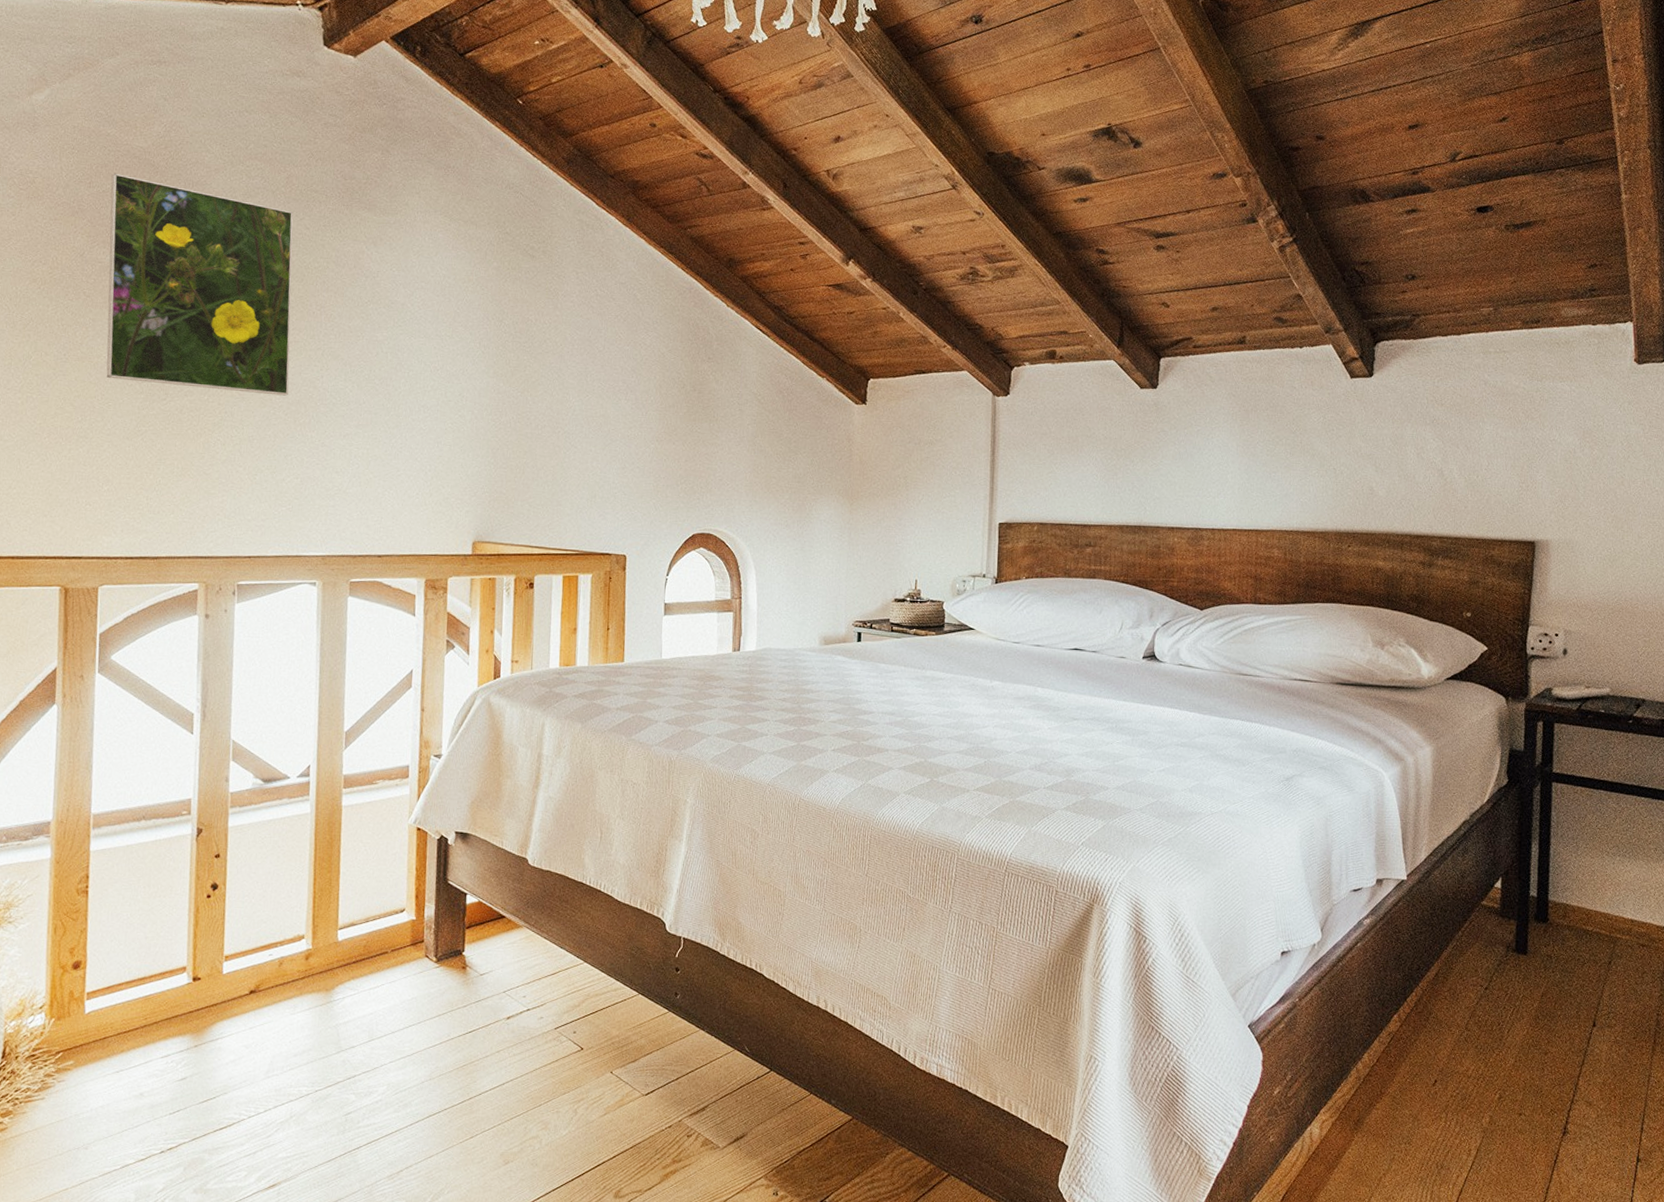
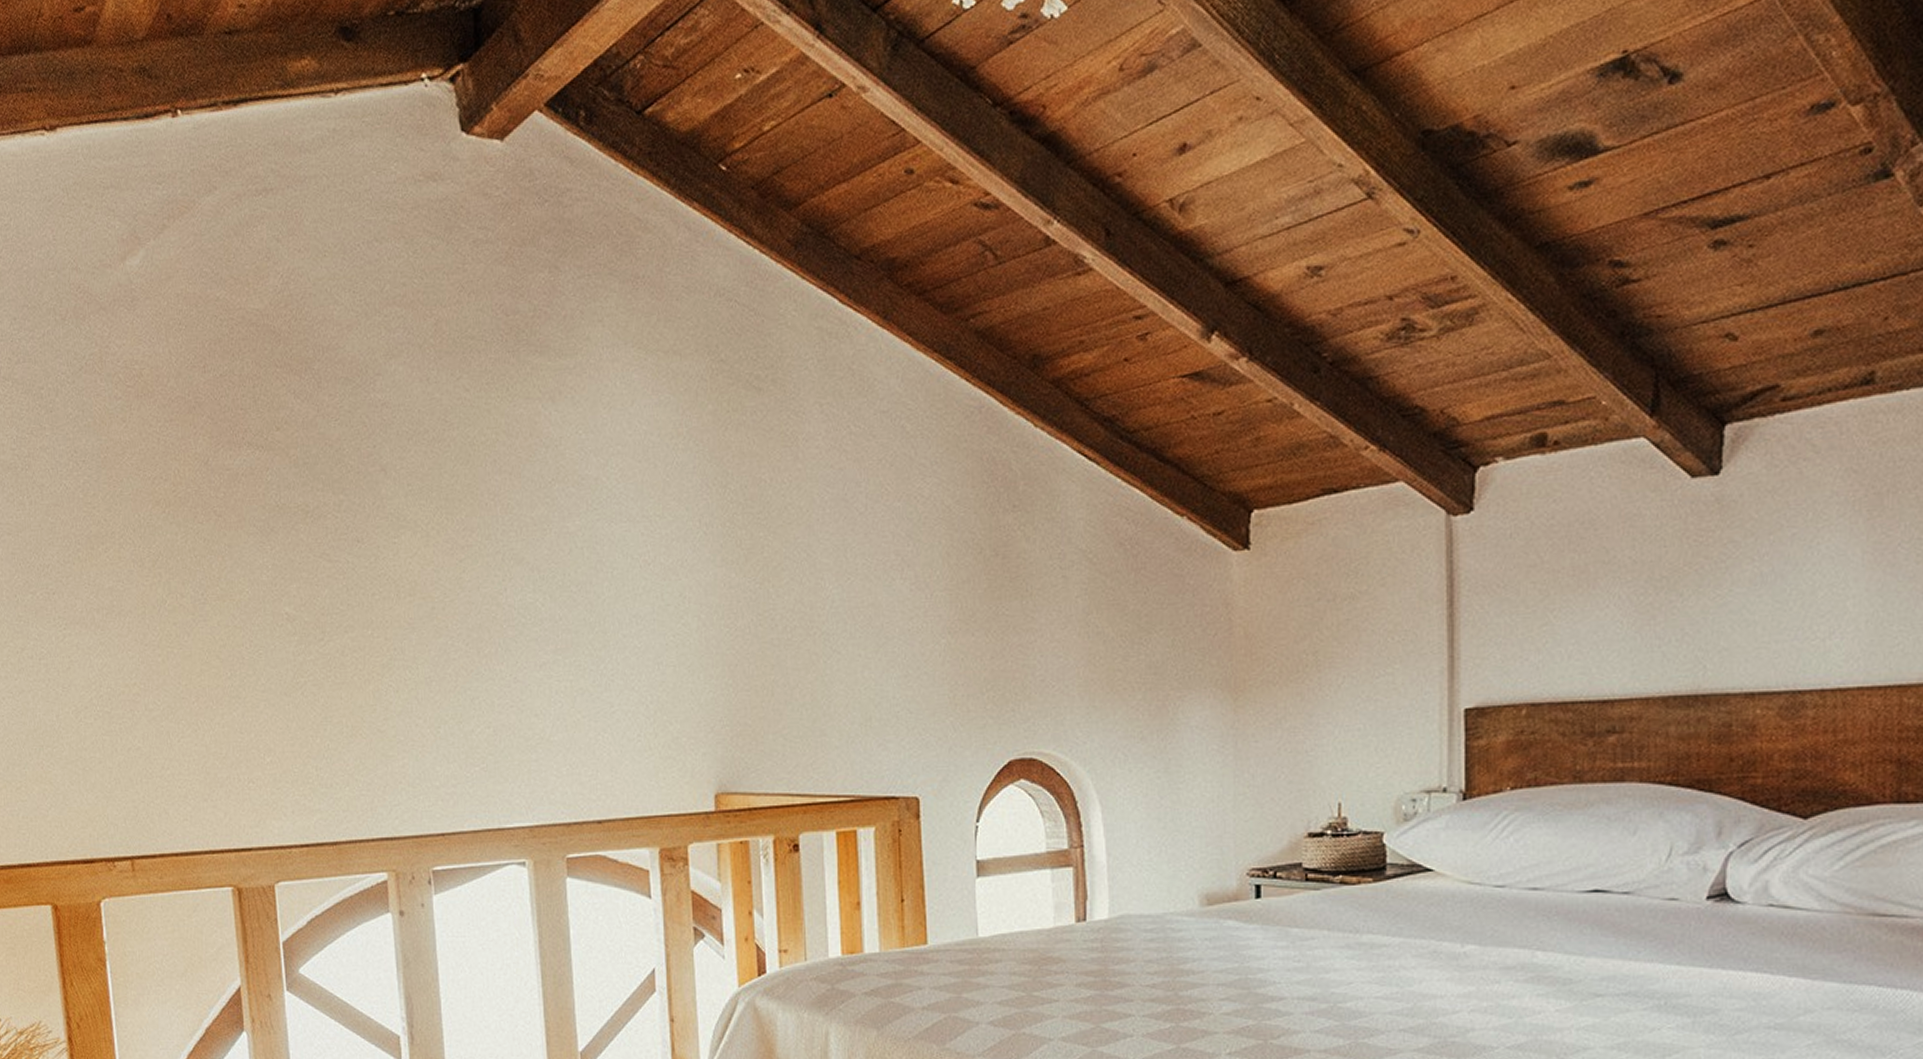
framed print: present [106,173,293,396] -> none [227,348,467,621]

